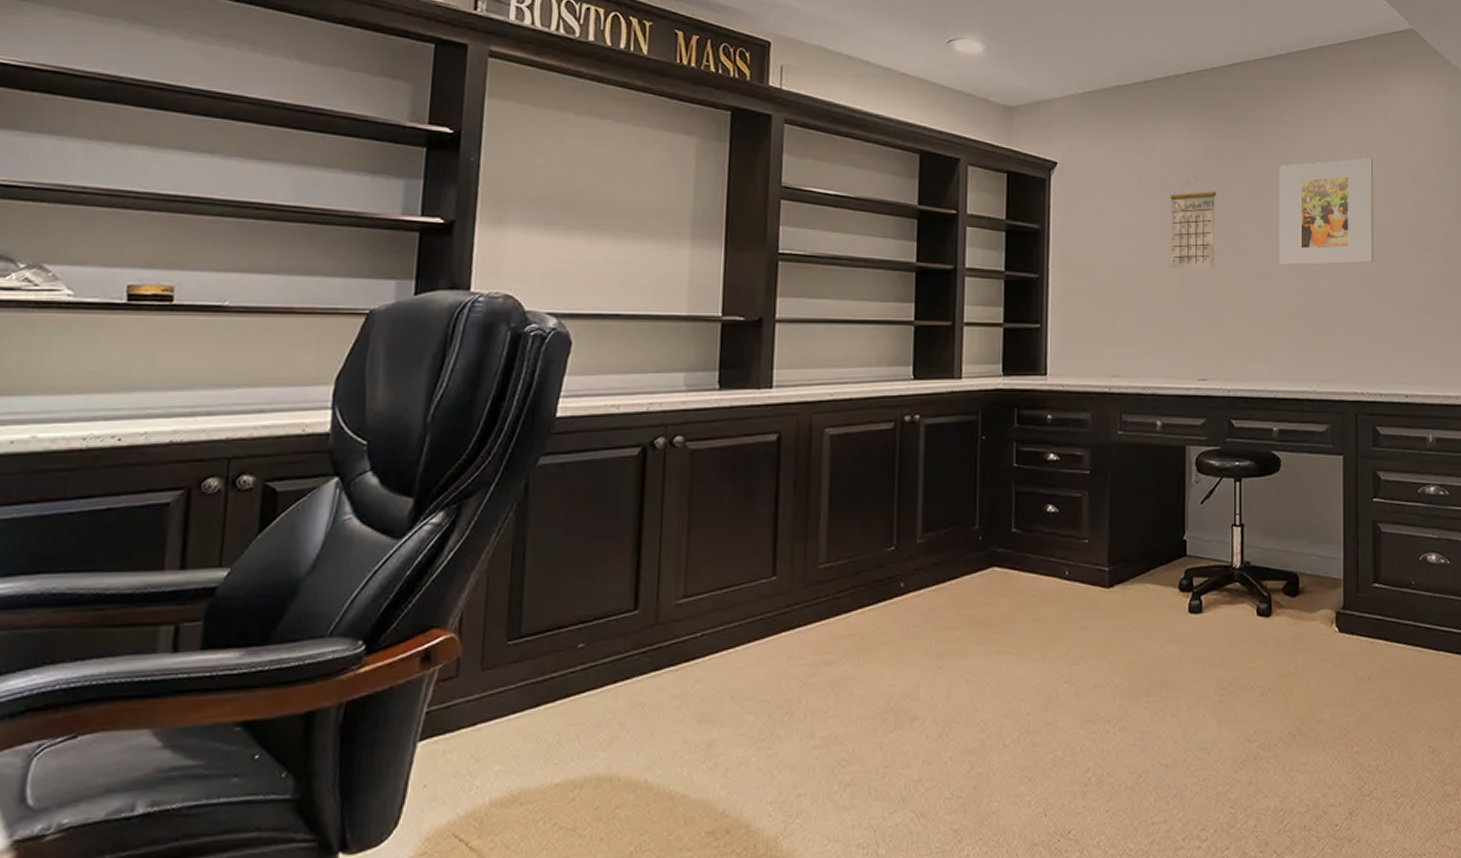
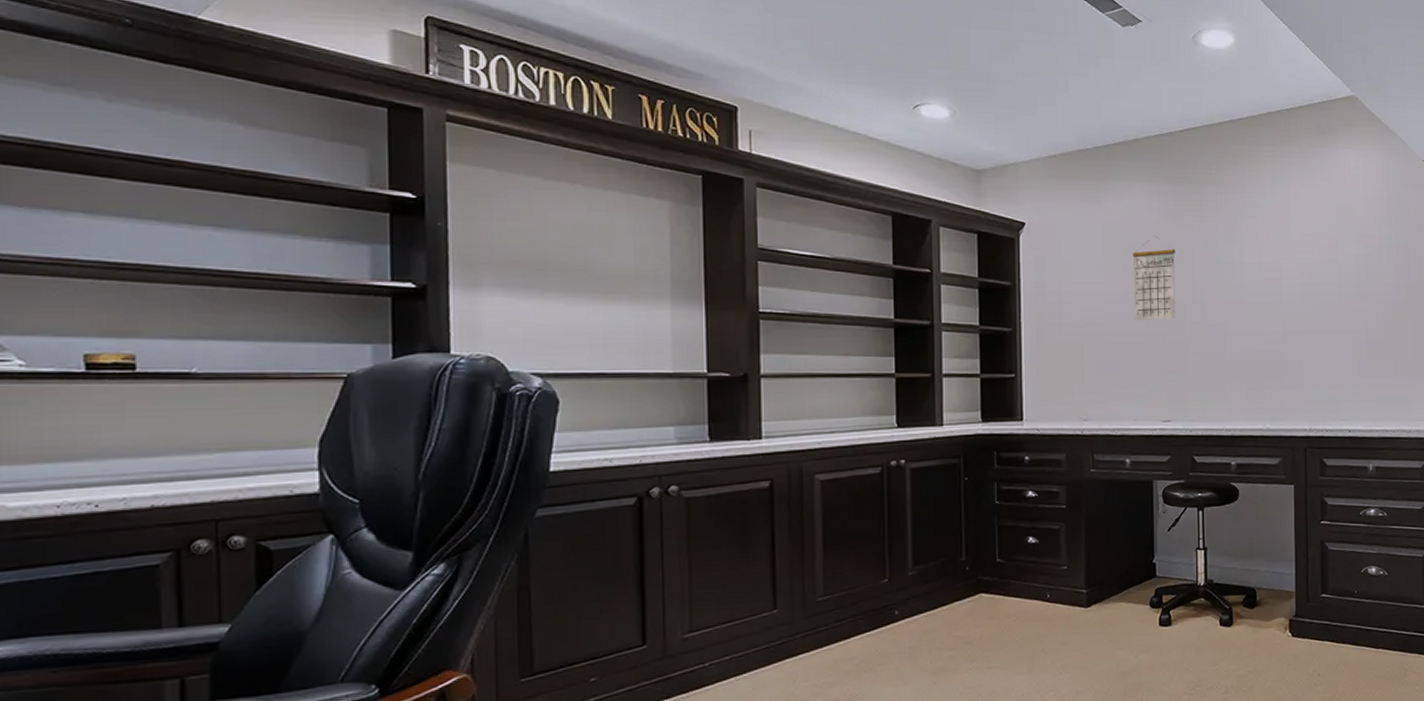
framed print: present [1279,158,1374,266] -> none [1233,217,1320,317]

